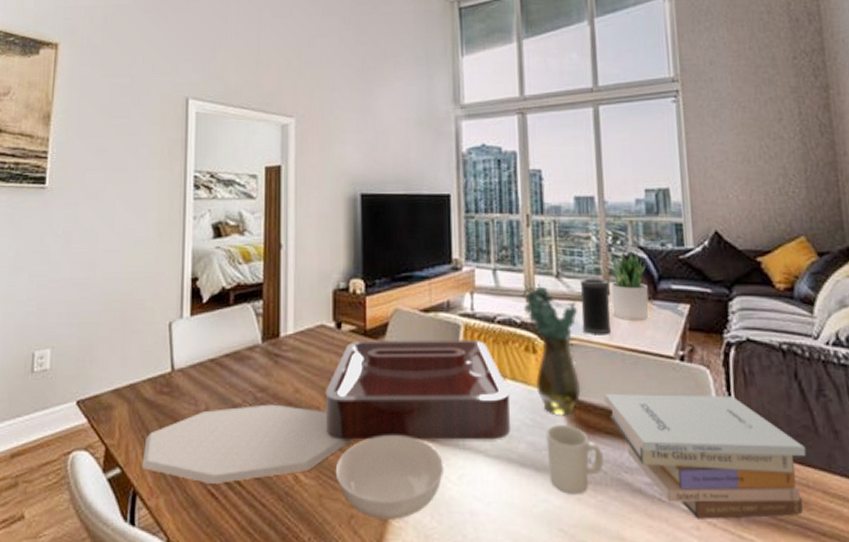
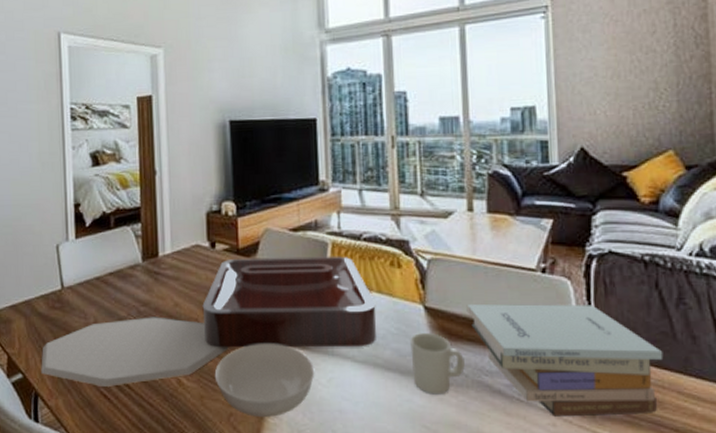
vase: present [522,282,581,416] -> none [387,201,444,325]
speaker: present [580,278,611,336] -> none [444,196,474,250]
planter: present [610,251,649,322] -> none [474,169,512,237]

